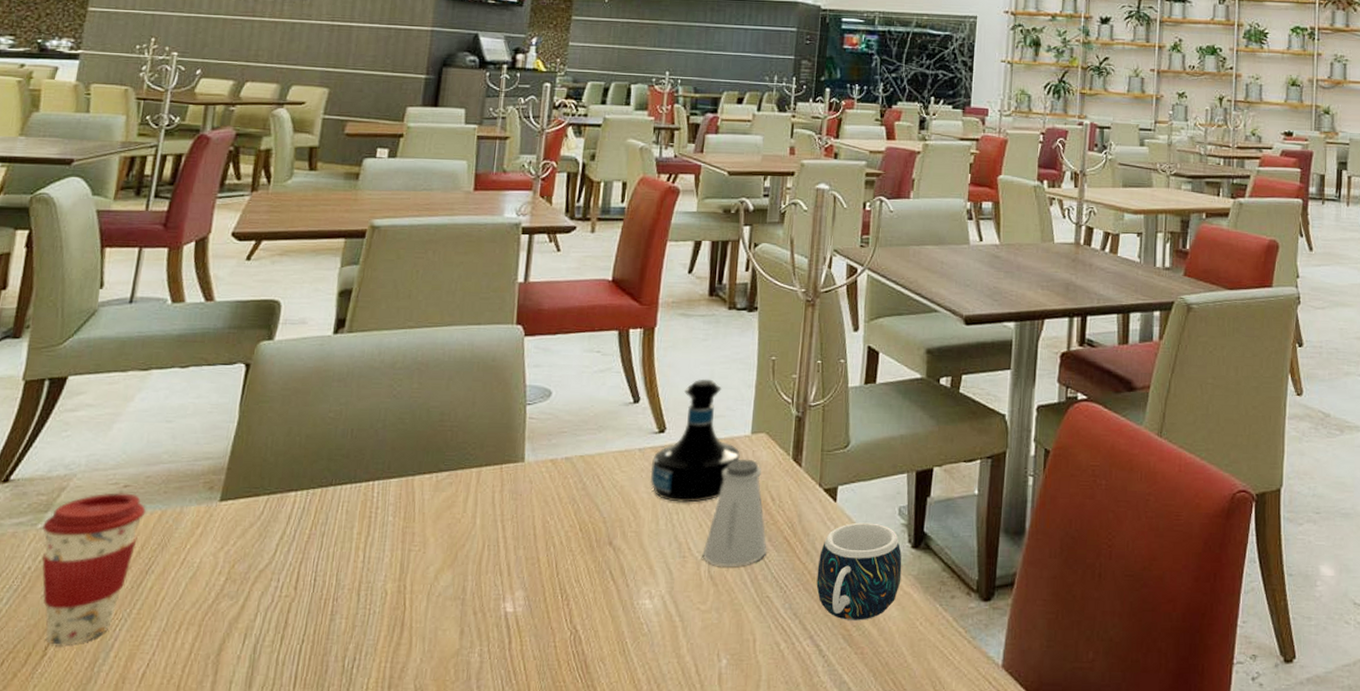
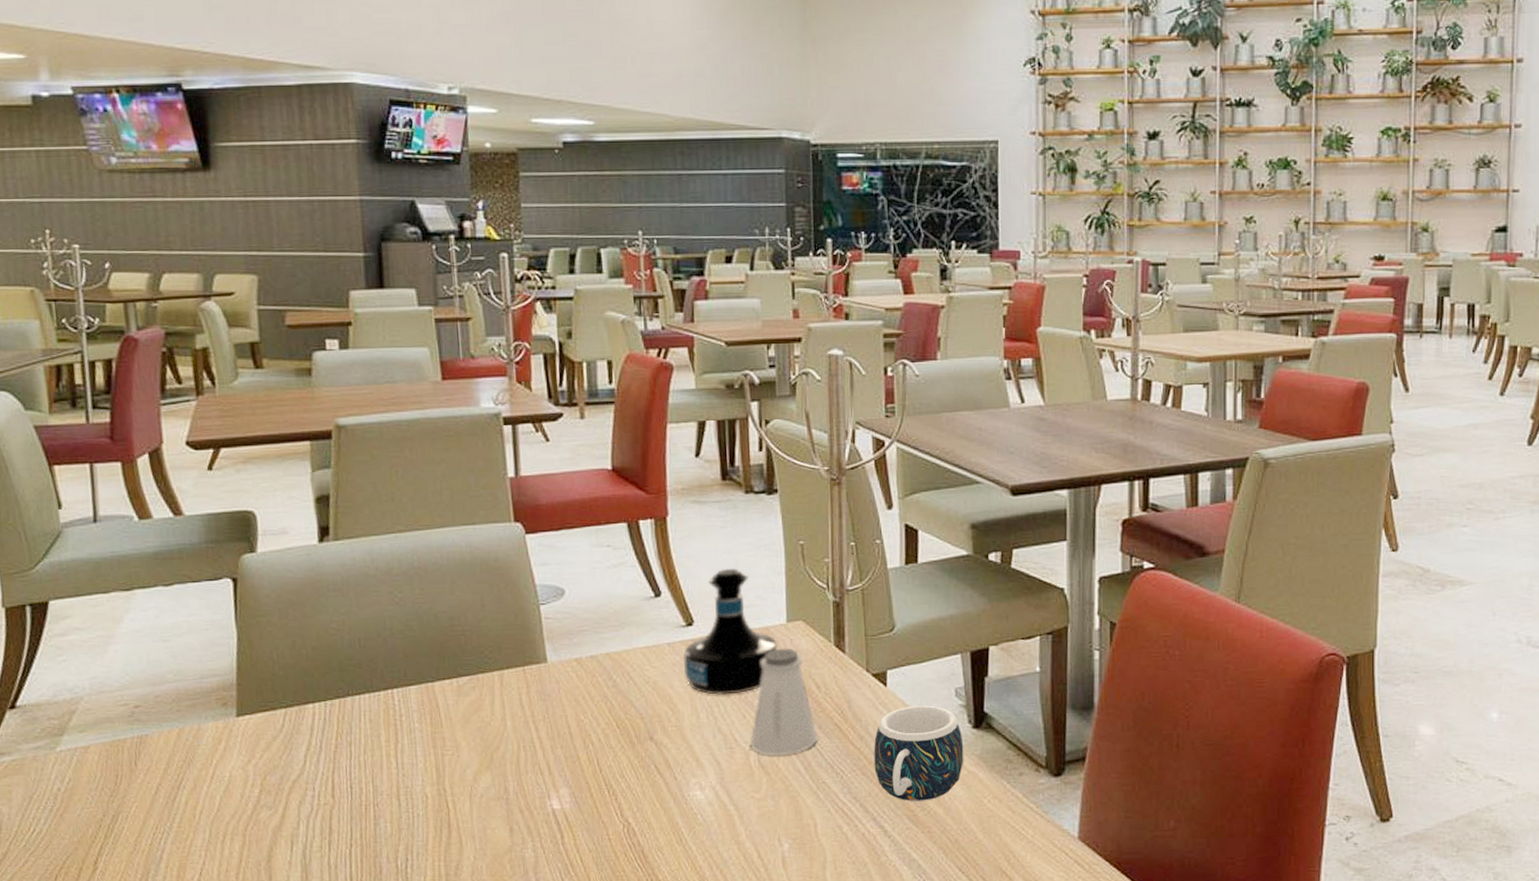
coffee cup: present [42,493,146,645] -> none [62,713,163,860]

